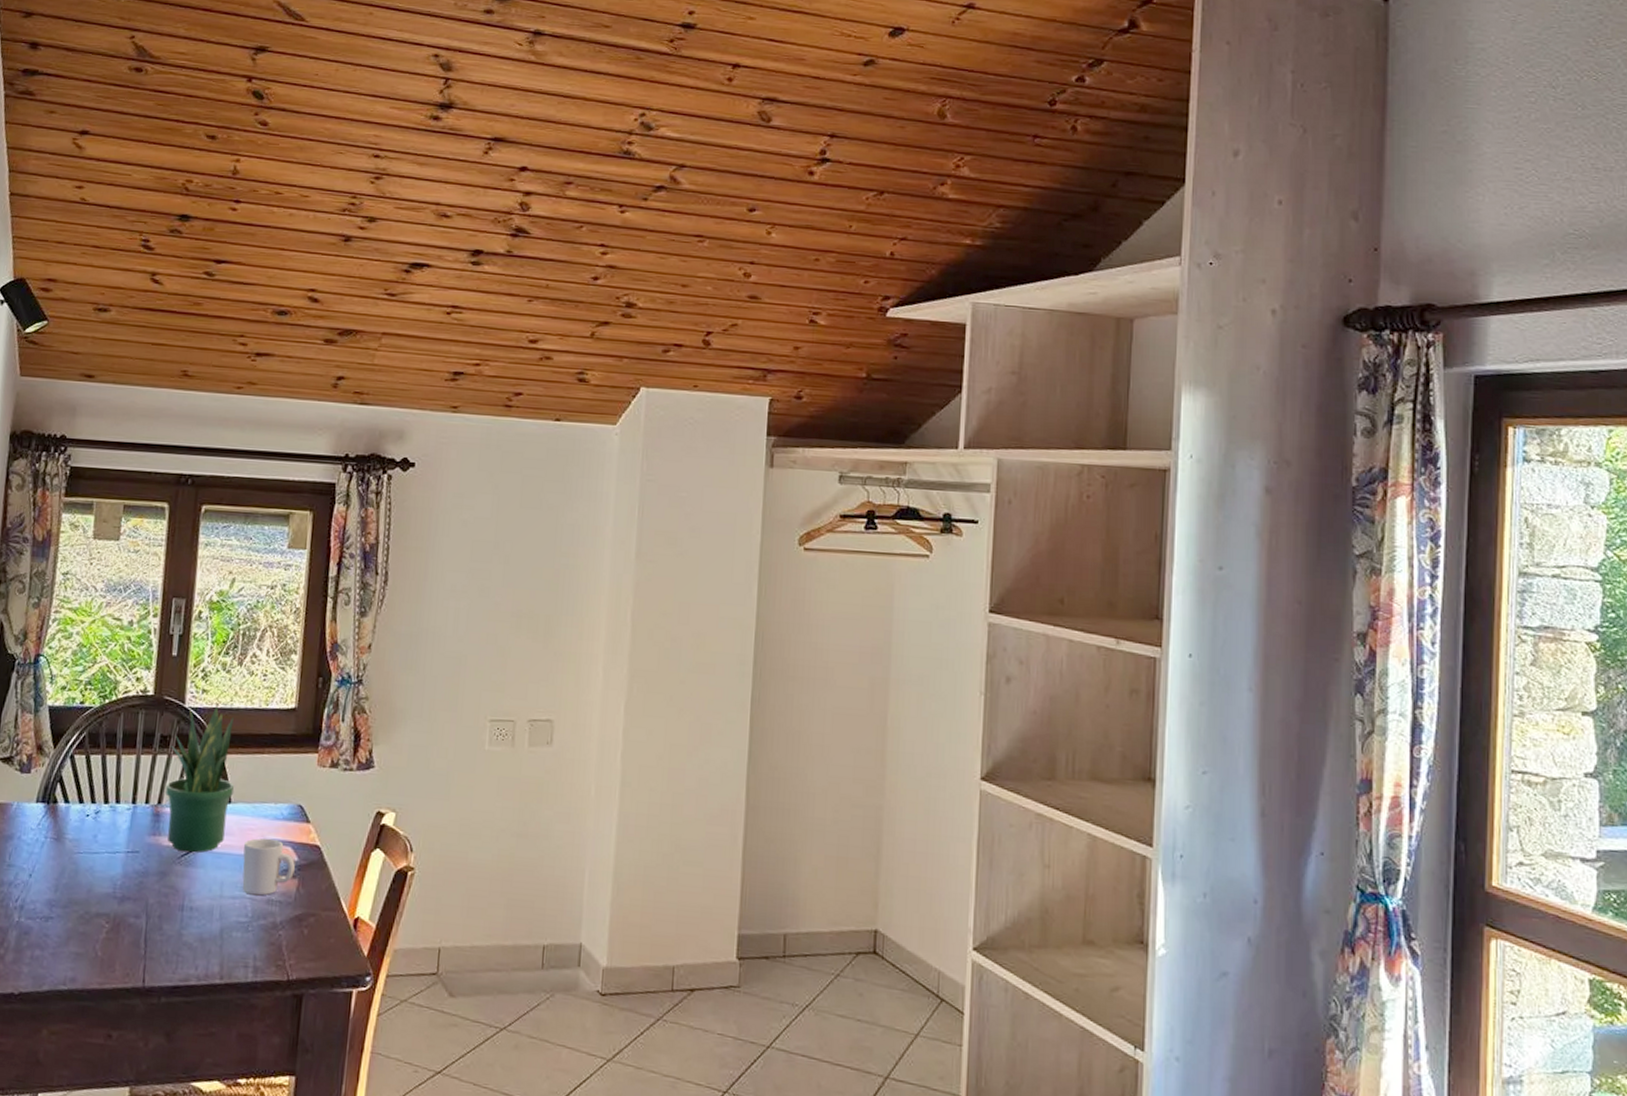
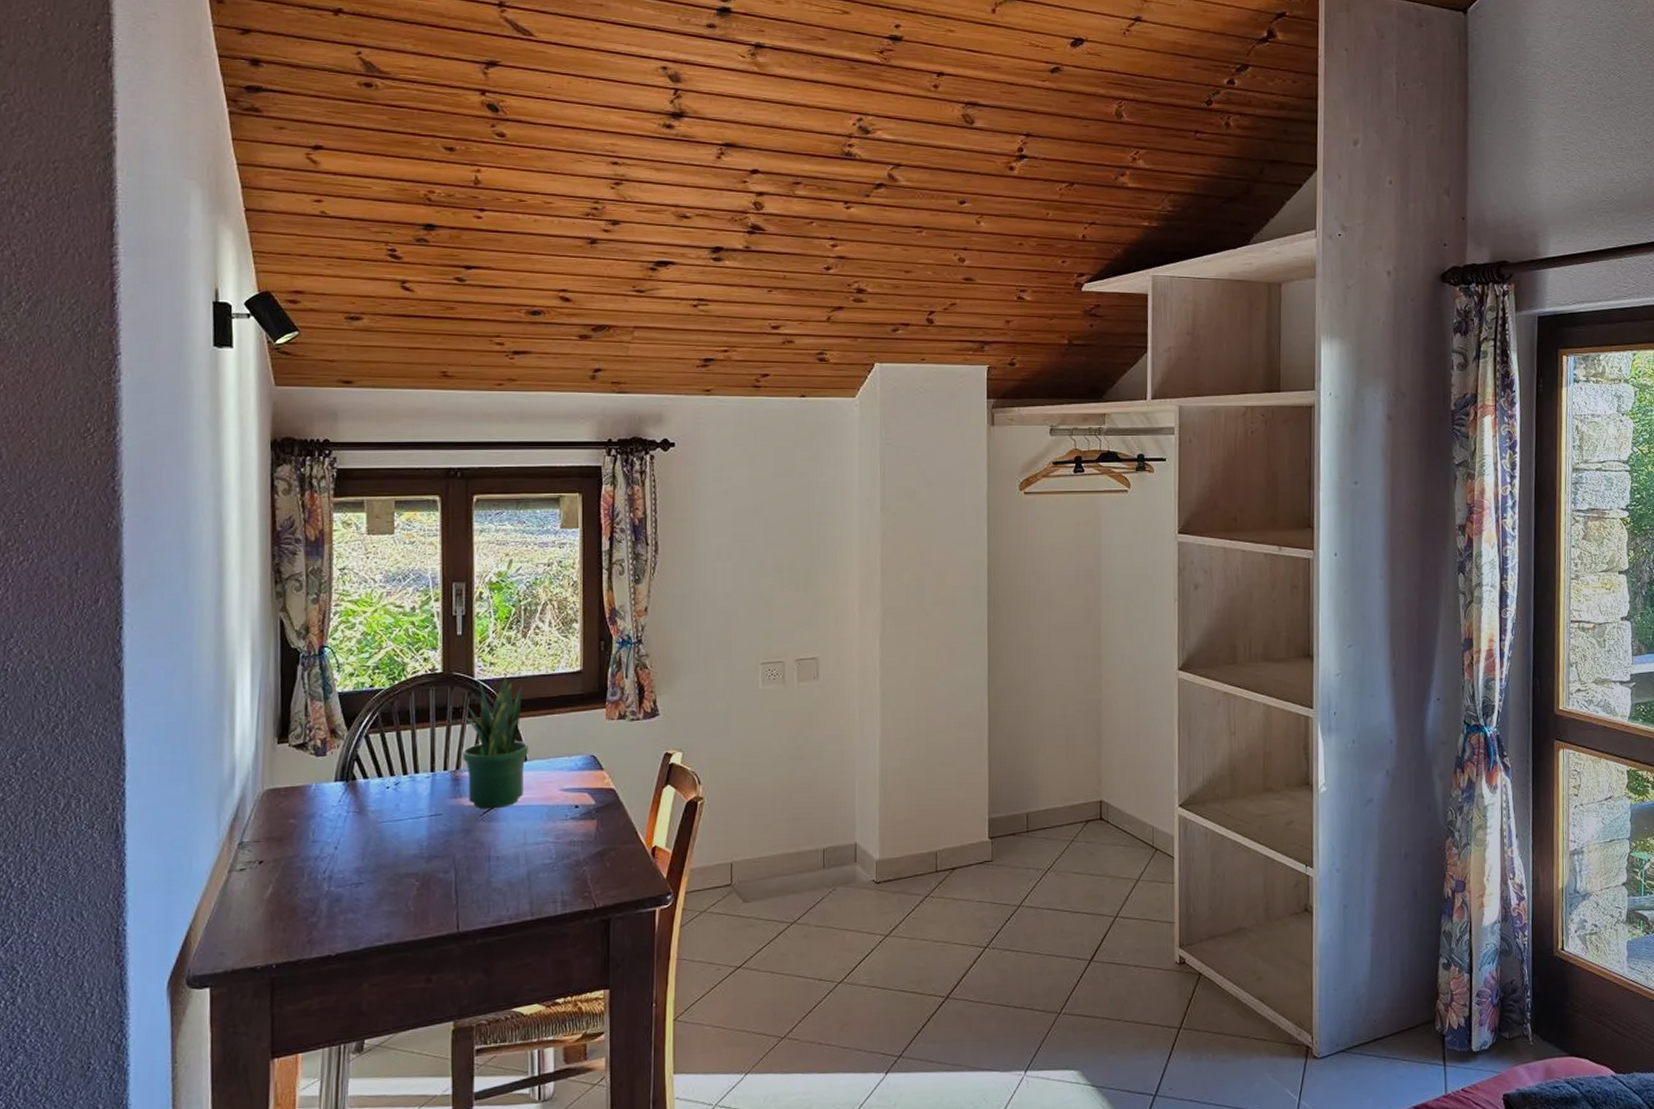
mug: present [242,838,295,896] -> none [543,789,593,839]

